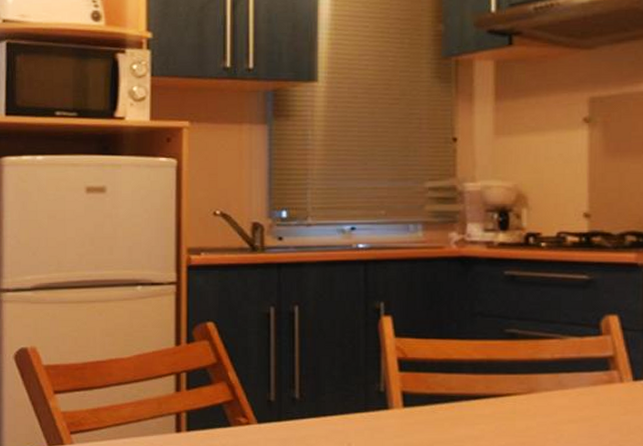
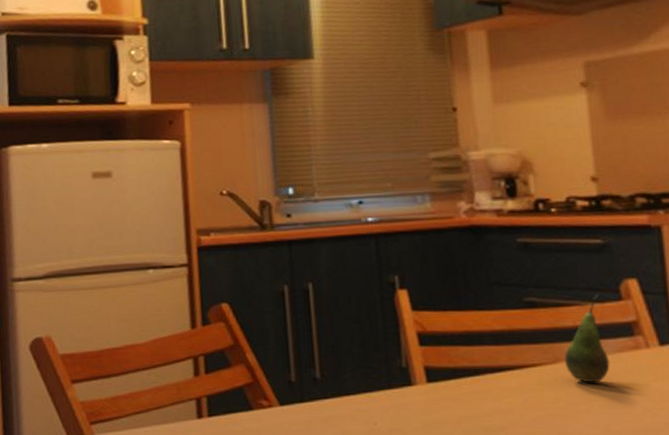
fruit: none [539,328,583,414] -> present [564,294,610,383]

